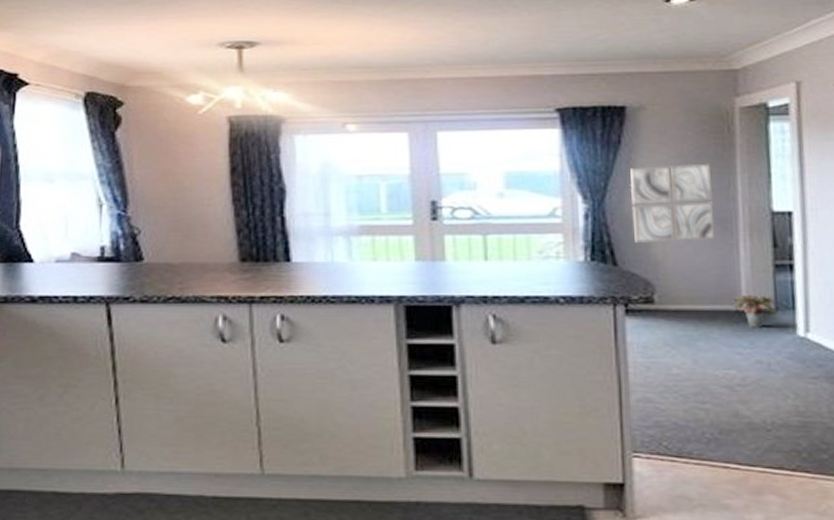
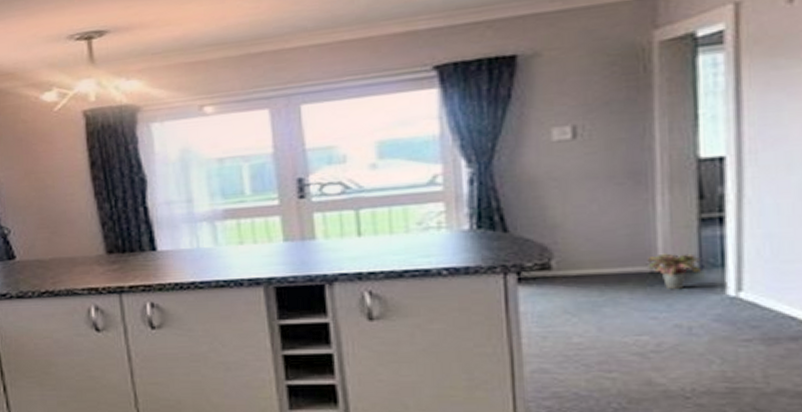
wall art: present [630,163,715,244] -> none [522,110,626,206]

